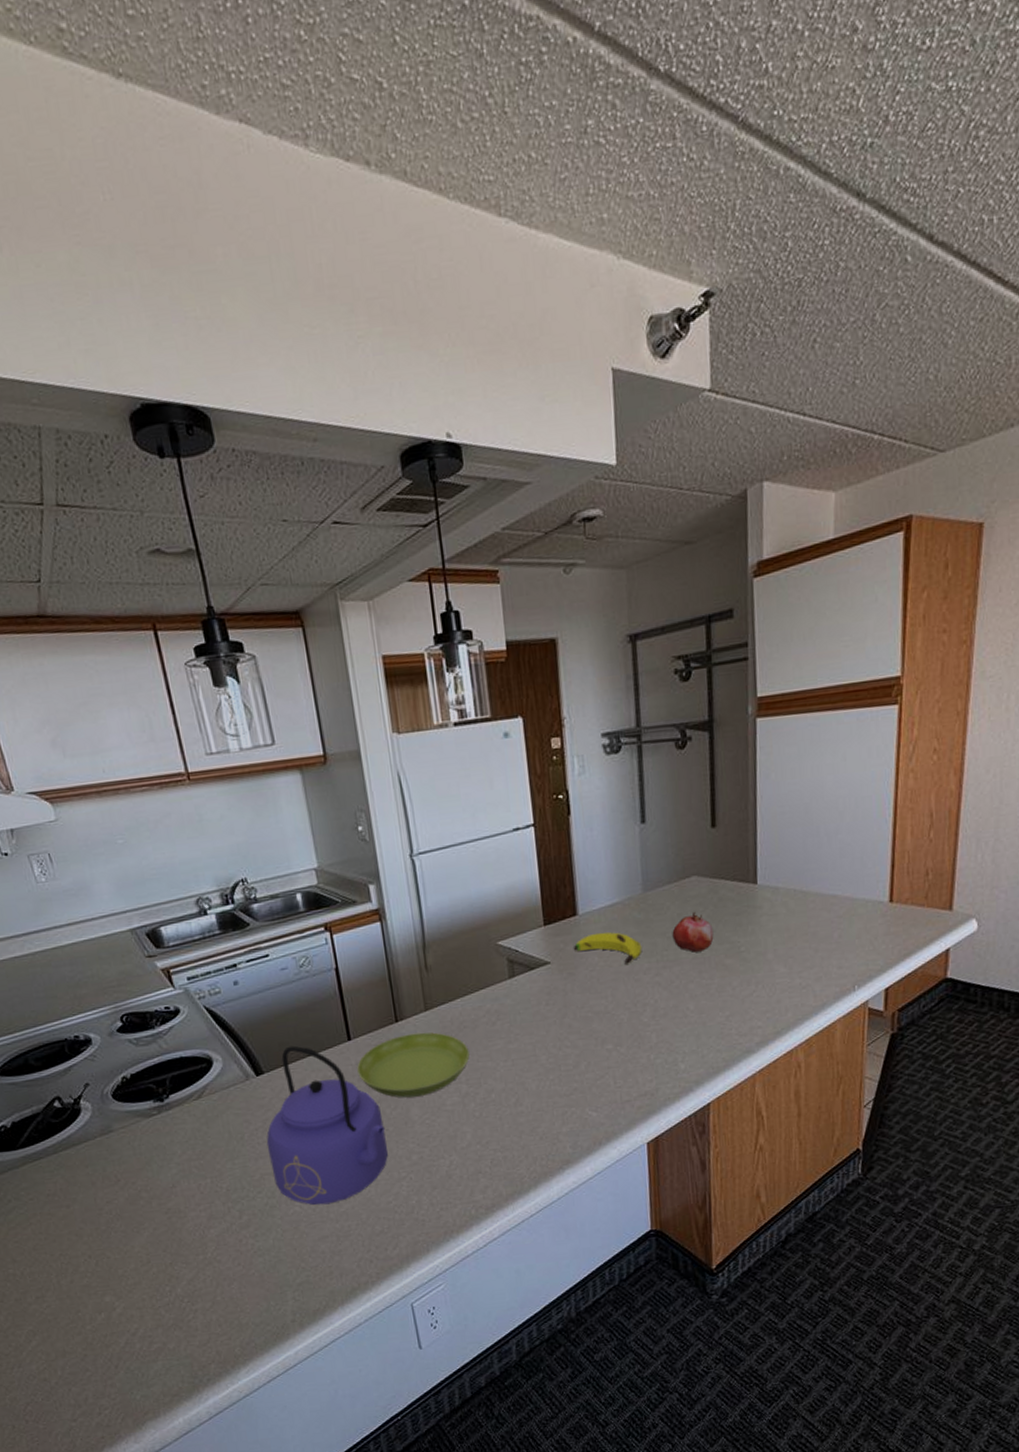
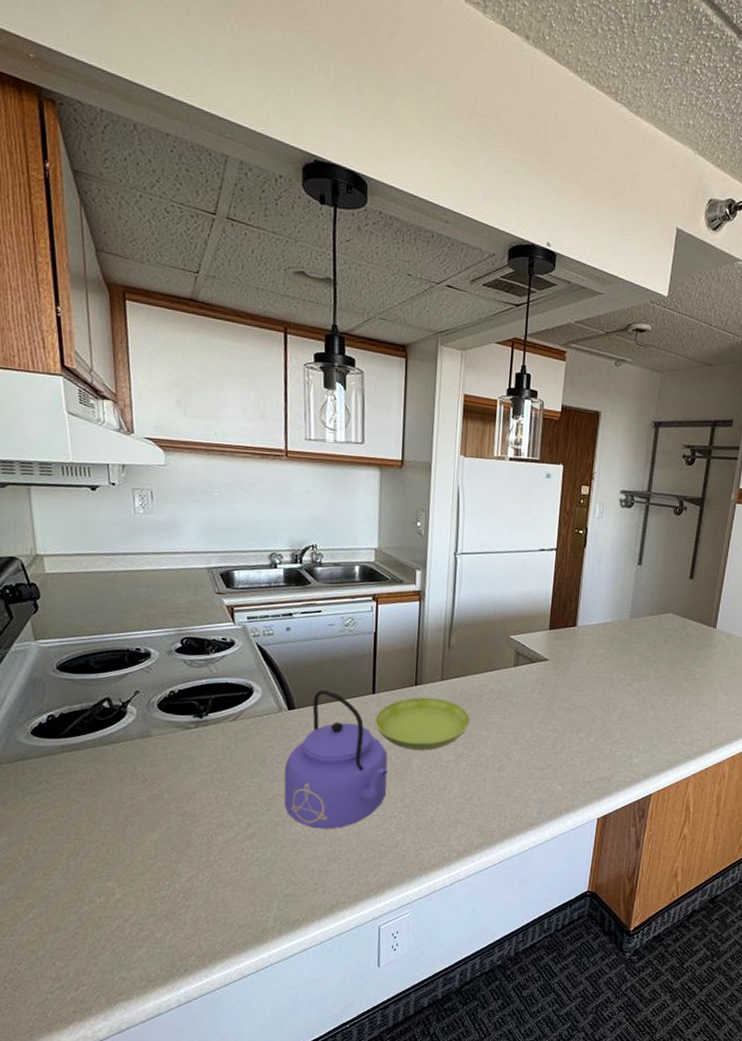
banana: present [573,931,642,964] -> none [568,643,622,672]
fruit: present [672,911,714,952] -> none [646,640,678,673]

